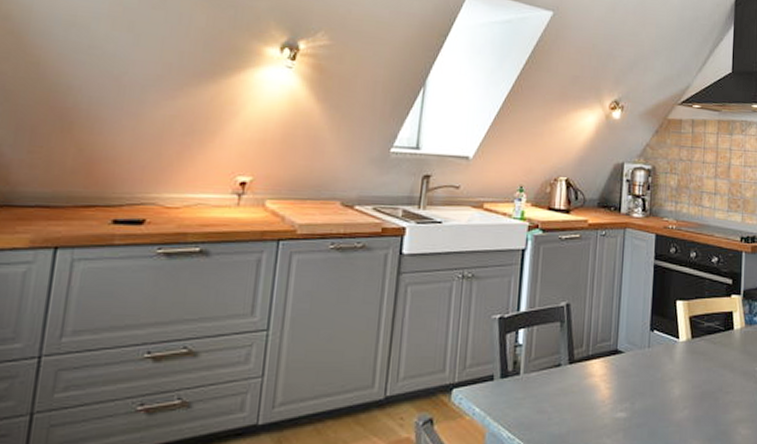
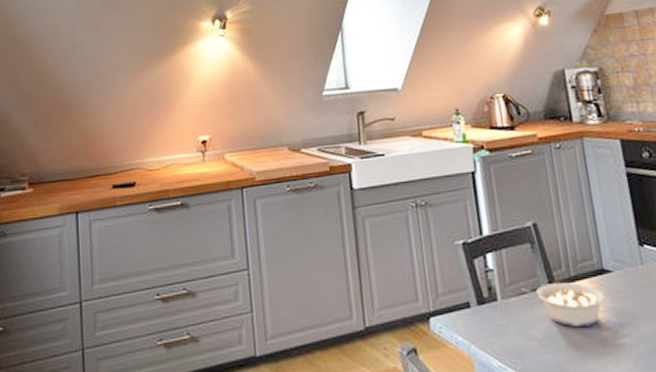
legume: none [544,359,614,402] -> present [522,282,606,328]

